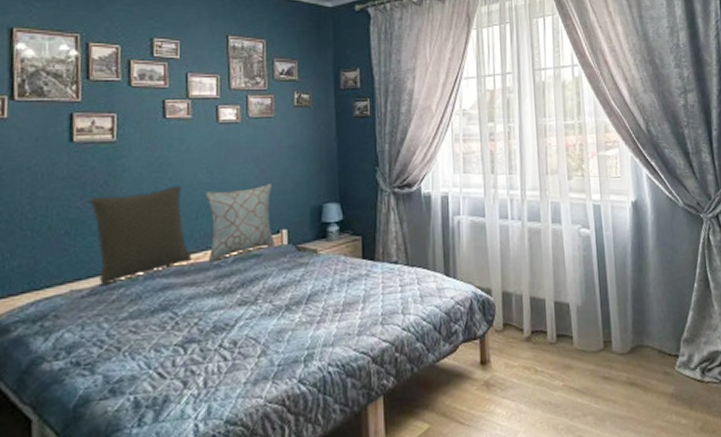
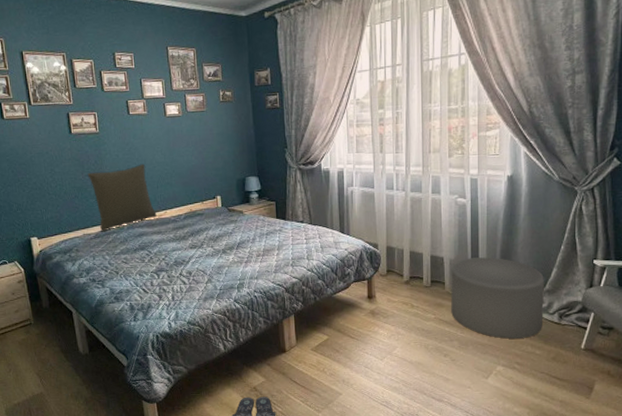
pillow: present [205,182,276,263] -> none [161,161,213,218]
pouf: none [578,300,685,407] -> present [451,257,544,339]

